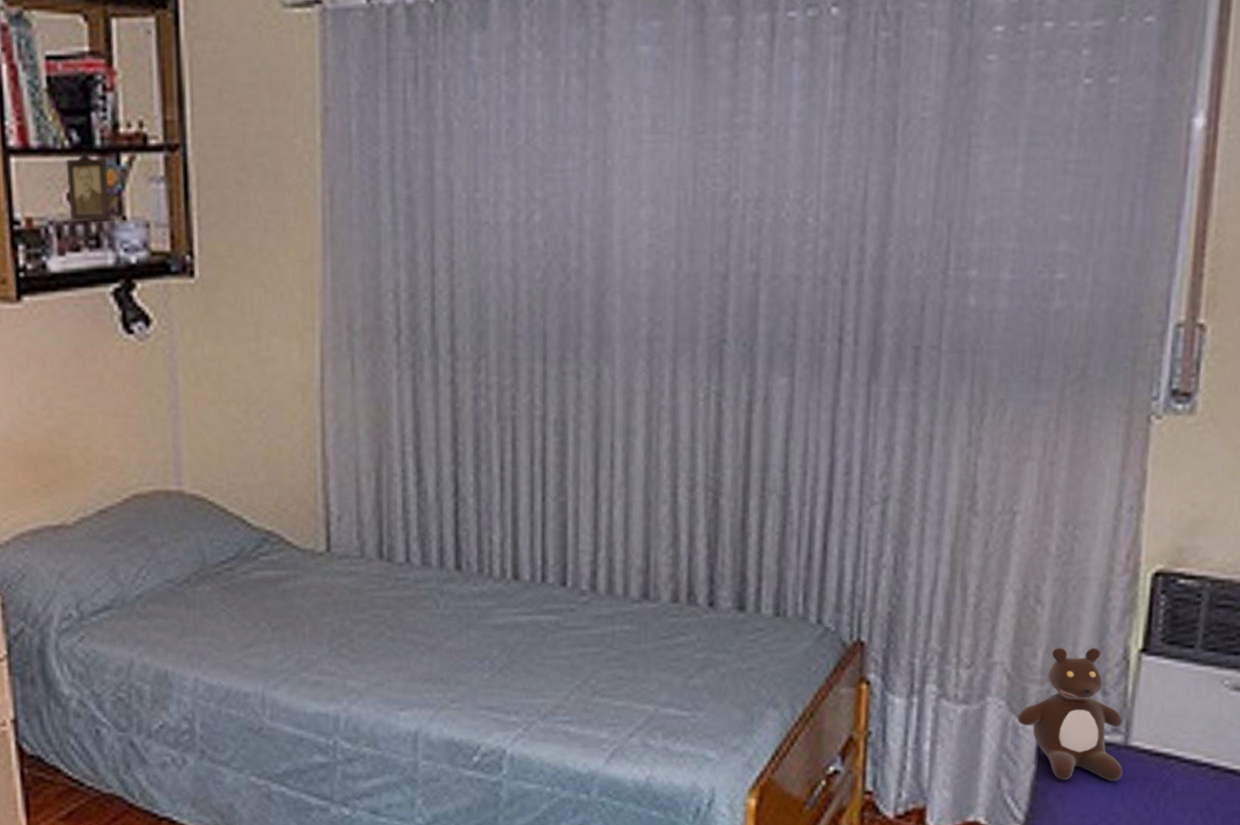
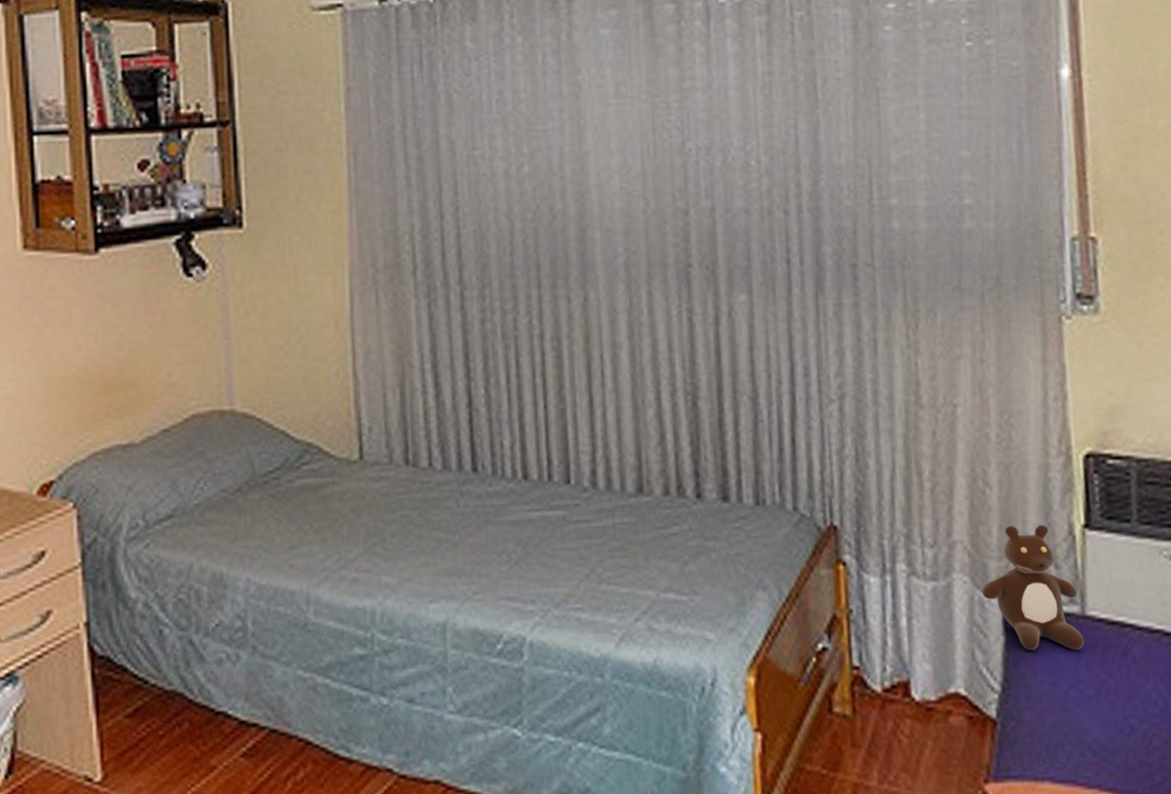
photo frame: present [66,151,119,223] -> none [137,129,181,187]

